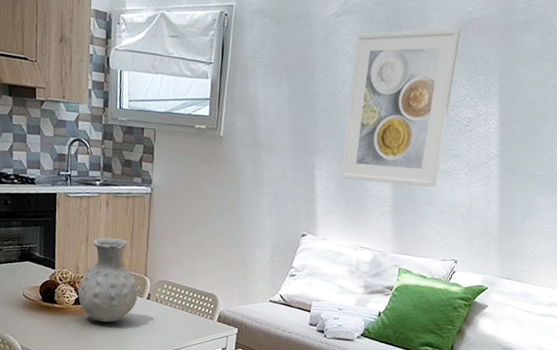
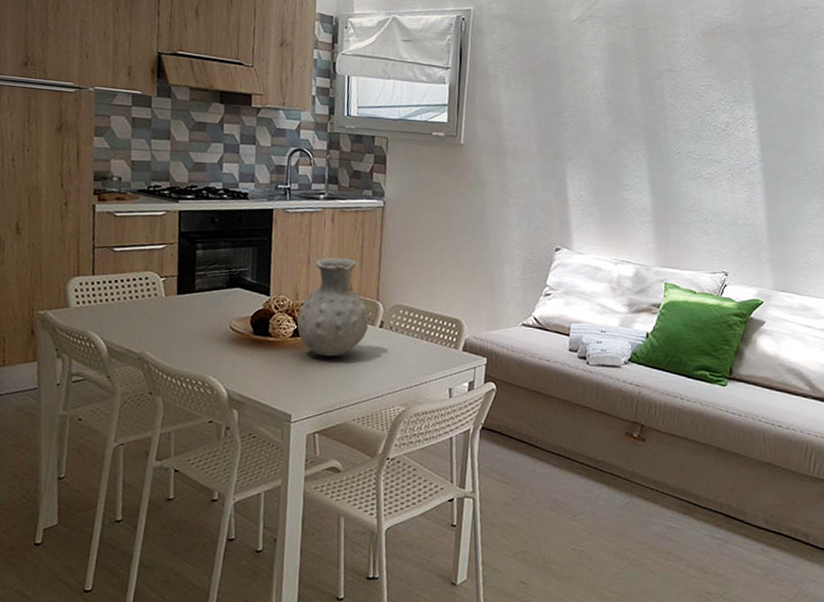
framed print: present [340,28,461,187] -> none [594,33,710,195]

